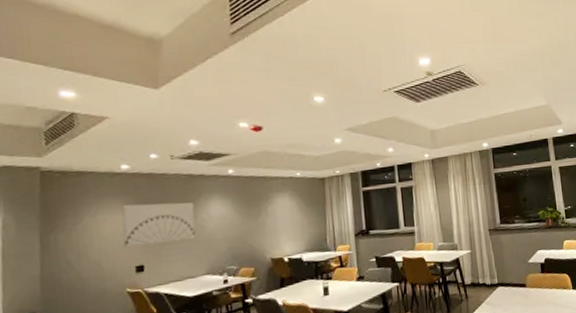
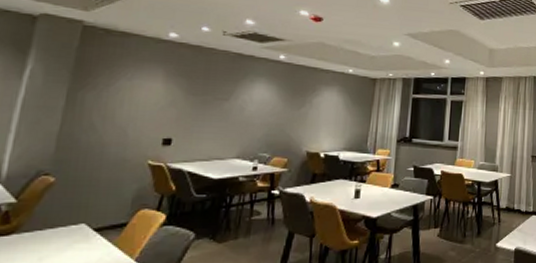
wall art: present [122,202,196,247] -> none [154,73,238,120]

